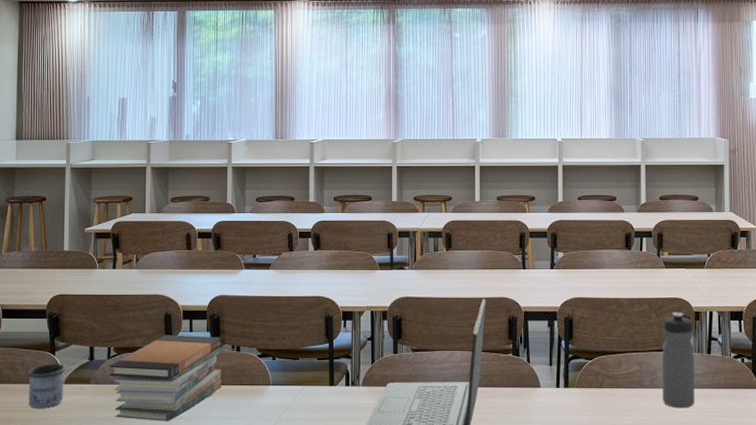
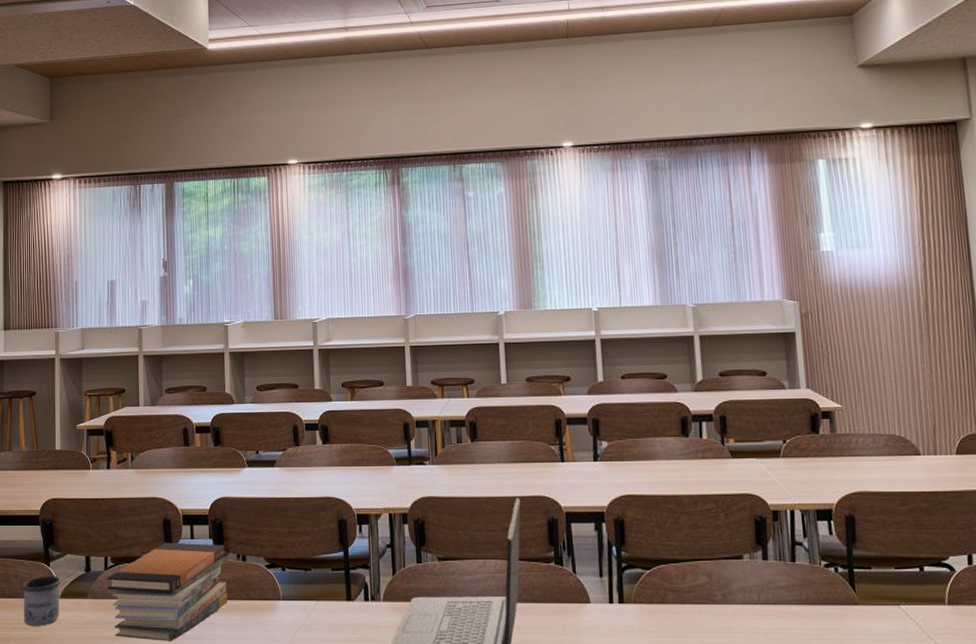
water bottle: present [662,312,695,409] -> none [733,511,780,629]

